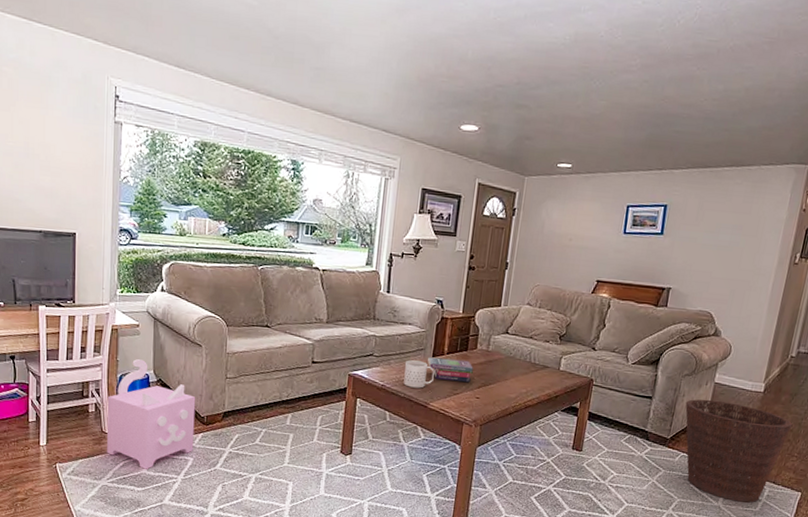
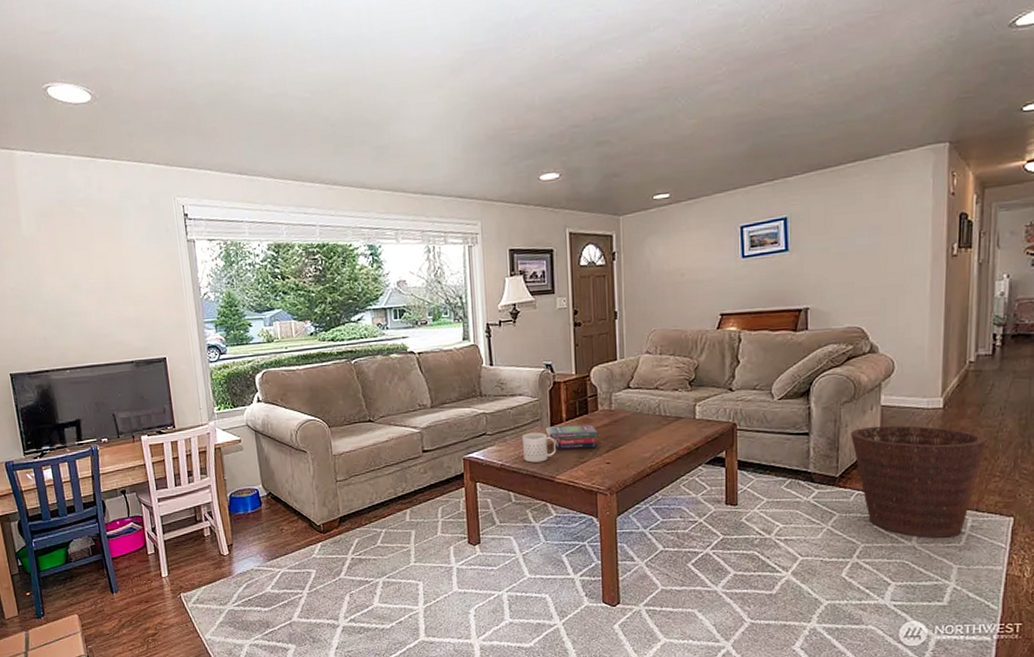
toy box: present [107,358,196,469] -> none [220,474,315,588]

